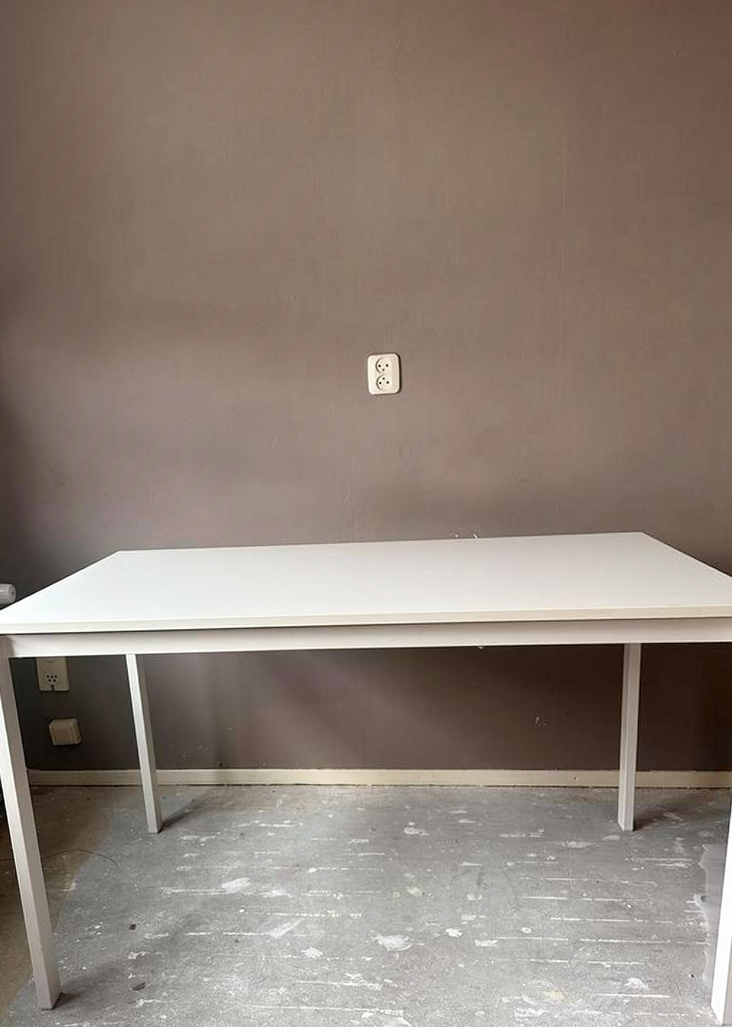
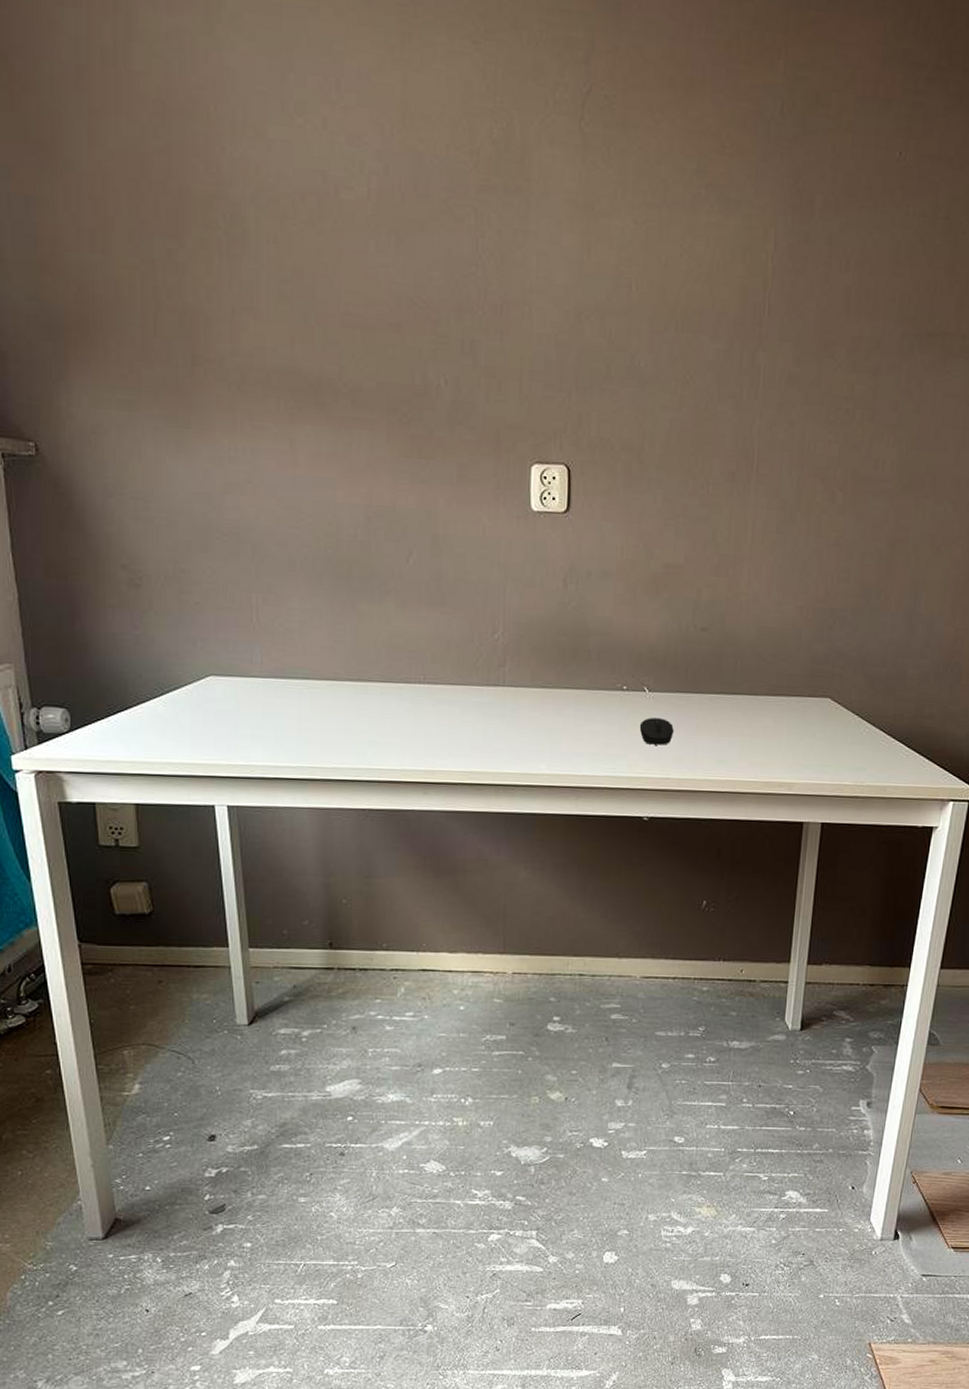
computer mouse: none [471,560,502,583] -> present [639,718,674,745]

